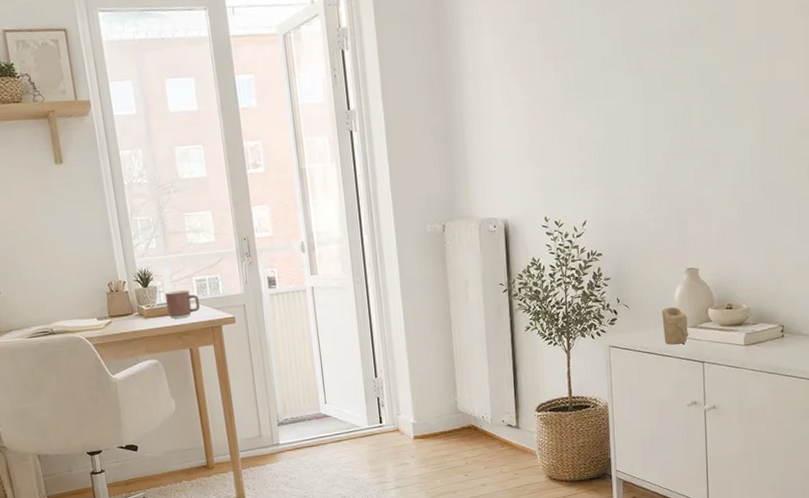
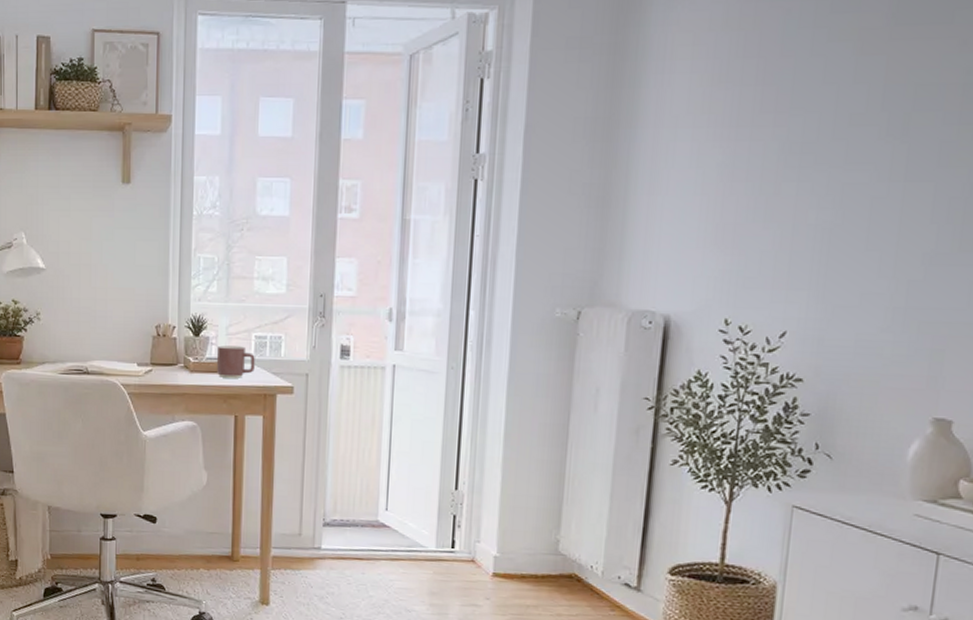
candle: present [662,307,689,346] -> none [880,468,923,523]

